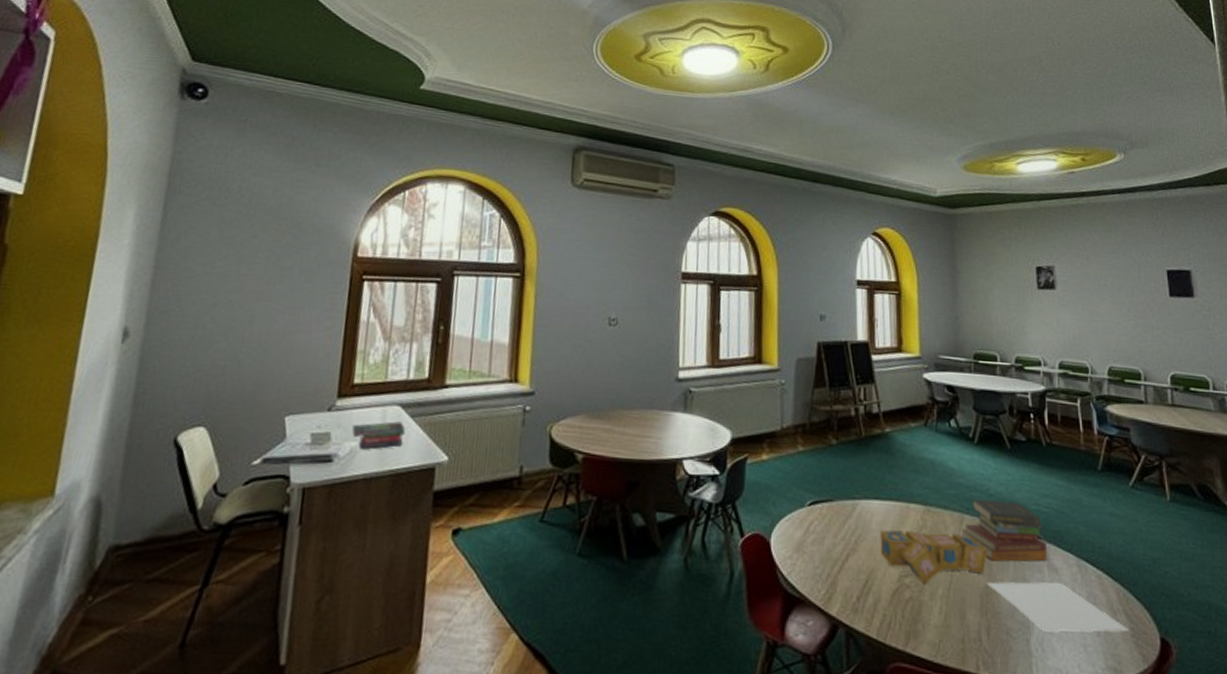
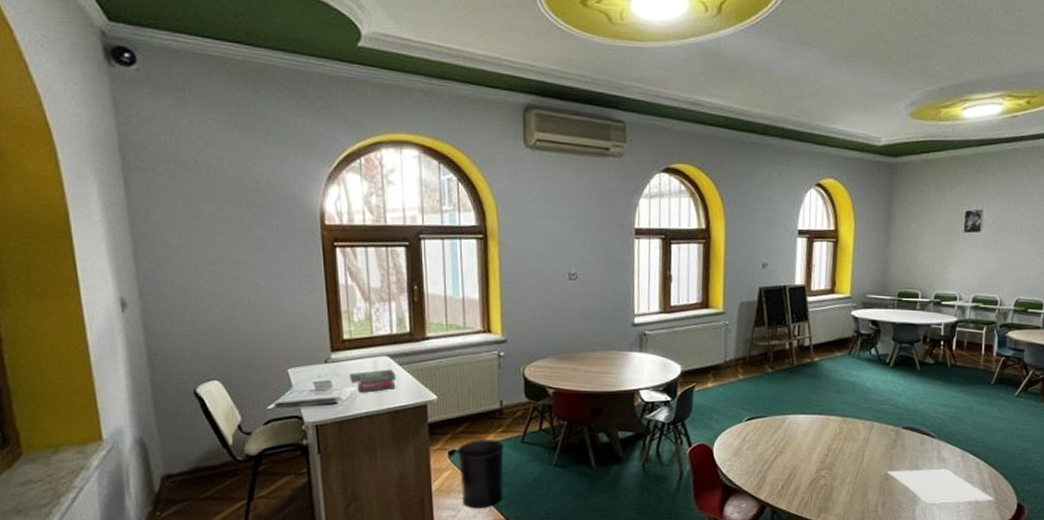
waste bin: none [461,514,520,612] -> present [456,438,504,509]
toy blocks: present [880,529,988,584] -> none [802,436,891,474]
books: present [961,499,1048,562] -> none [870,411,939,456]

